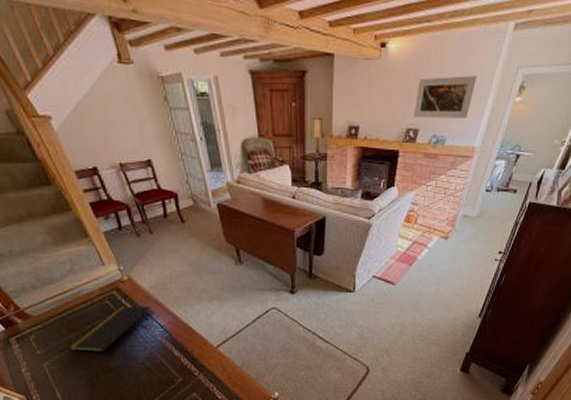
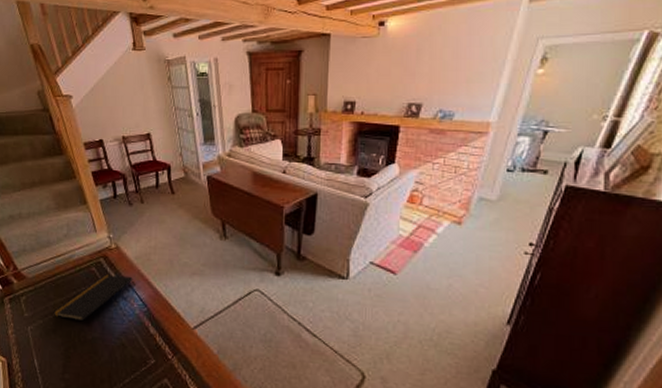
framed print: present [413,76,476,119] -> none [415,49,487,93]

